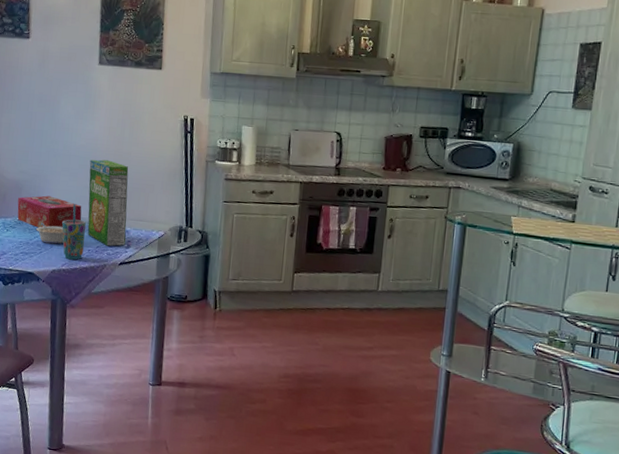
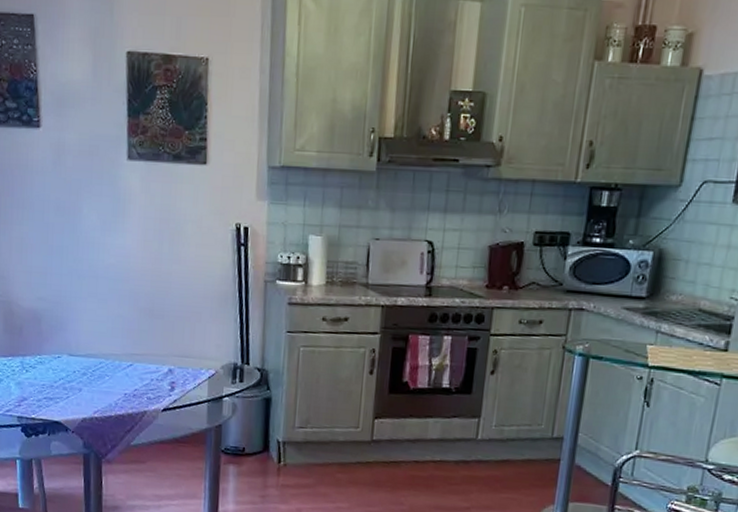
tissue box: present [17,195,82,228] -> none [37,327,115,368]
legume: present [36,223,64,244] -> none [61,361,95,387]
cup: present [62,204,86,260] -> none [92,337,120,406]
cereal box: present [87,159,129,247] -> none [121,281,170,389]

